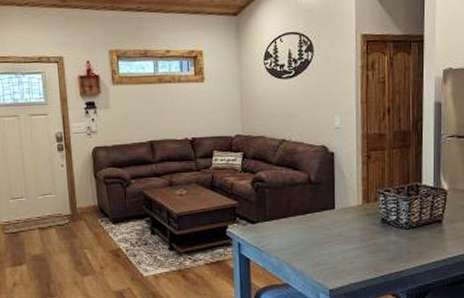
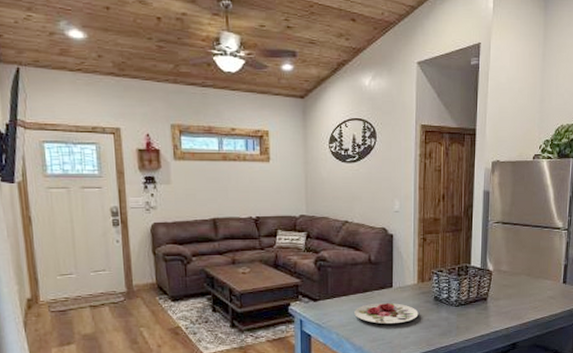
plate: none [294,225,364,248] -> present [354,302,419,325]

